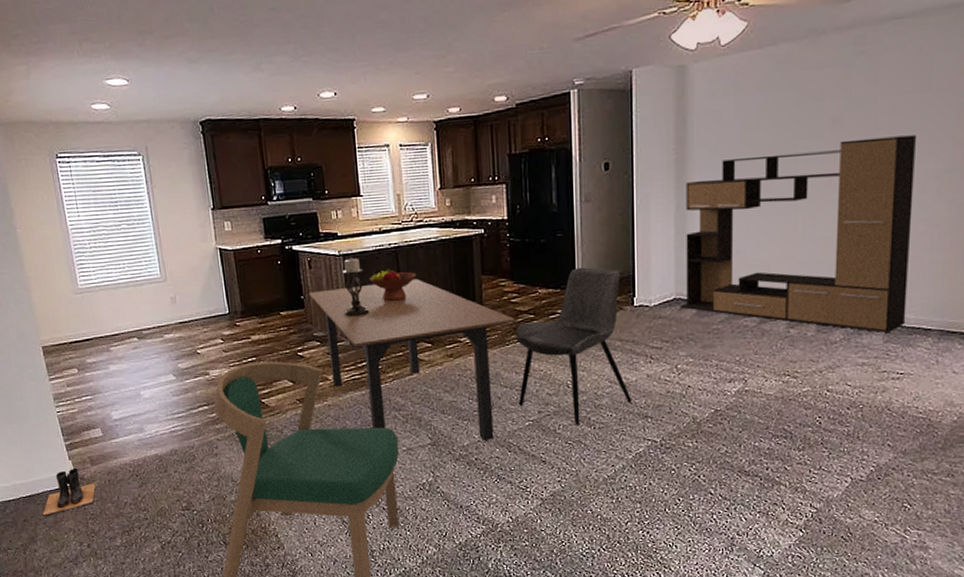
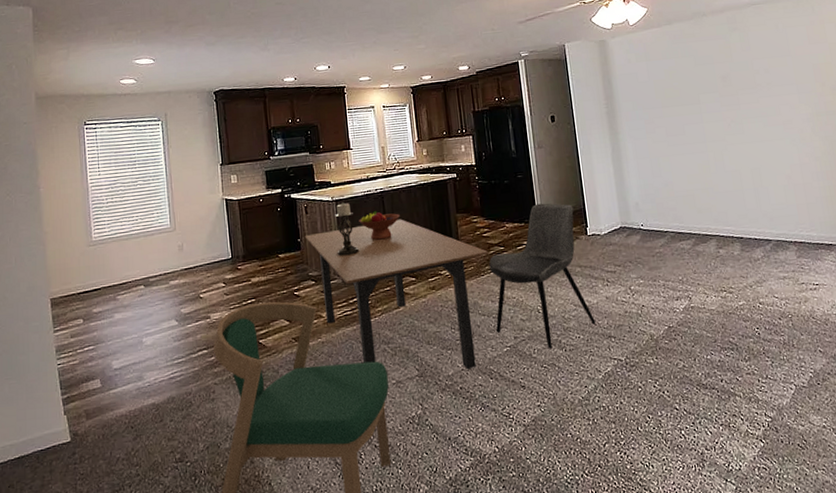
boots: present [42,468,96,516] -> none [29,423,90,480]
media console: present [680,135,917,333] -> none [617,88,811,250]

